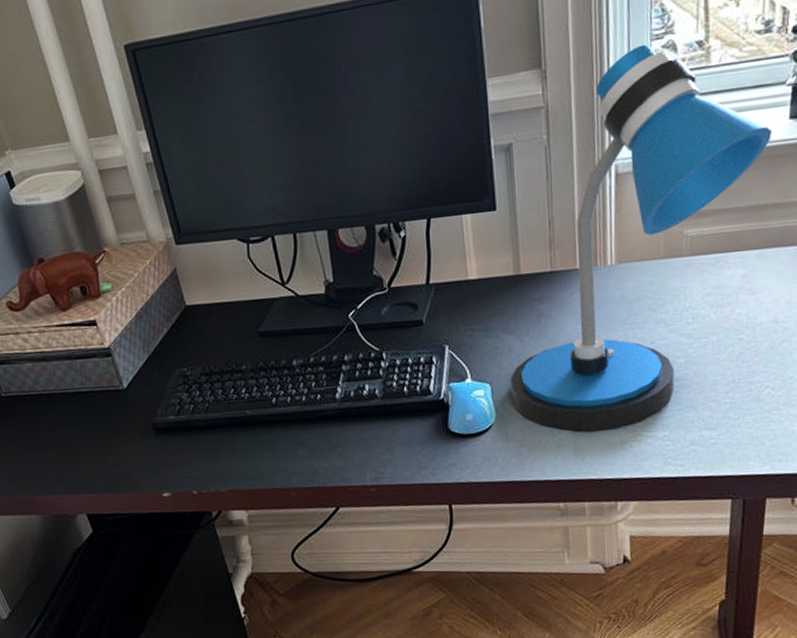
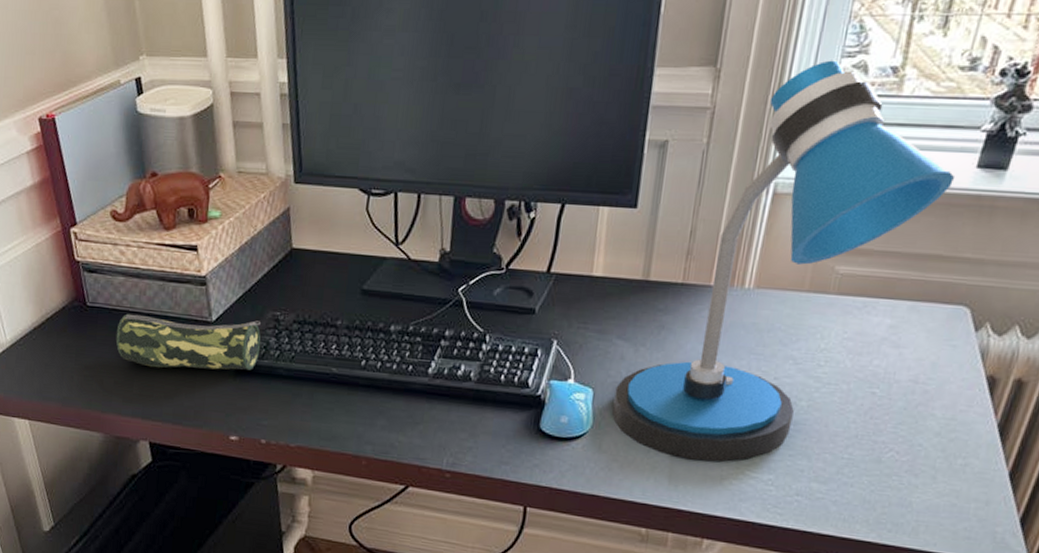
pencil case: none [34,380,175,443] -> present [115,313,261,370]

